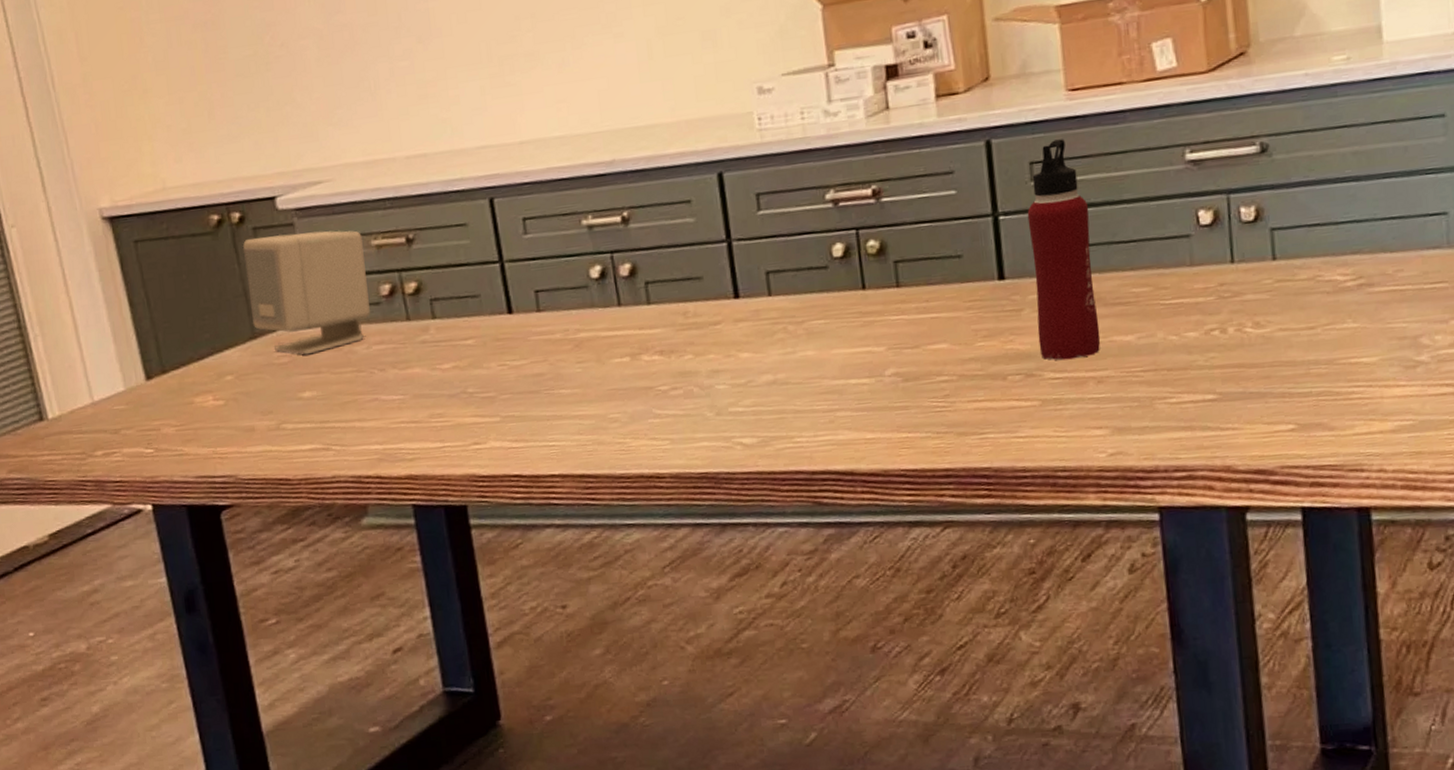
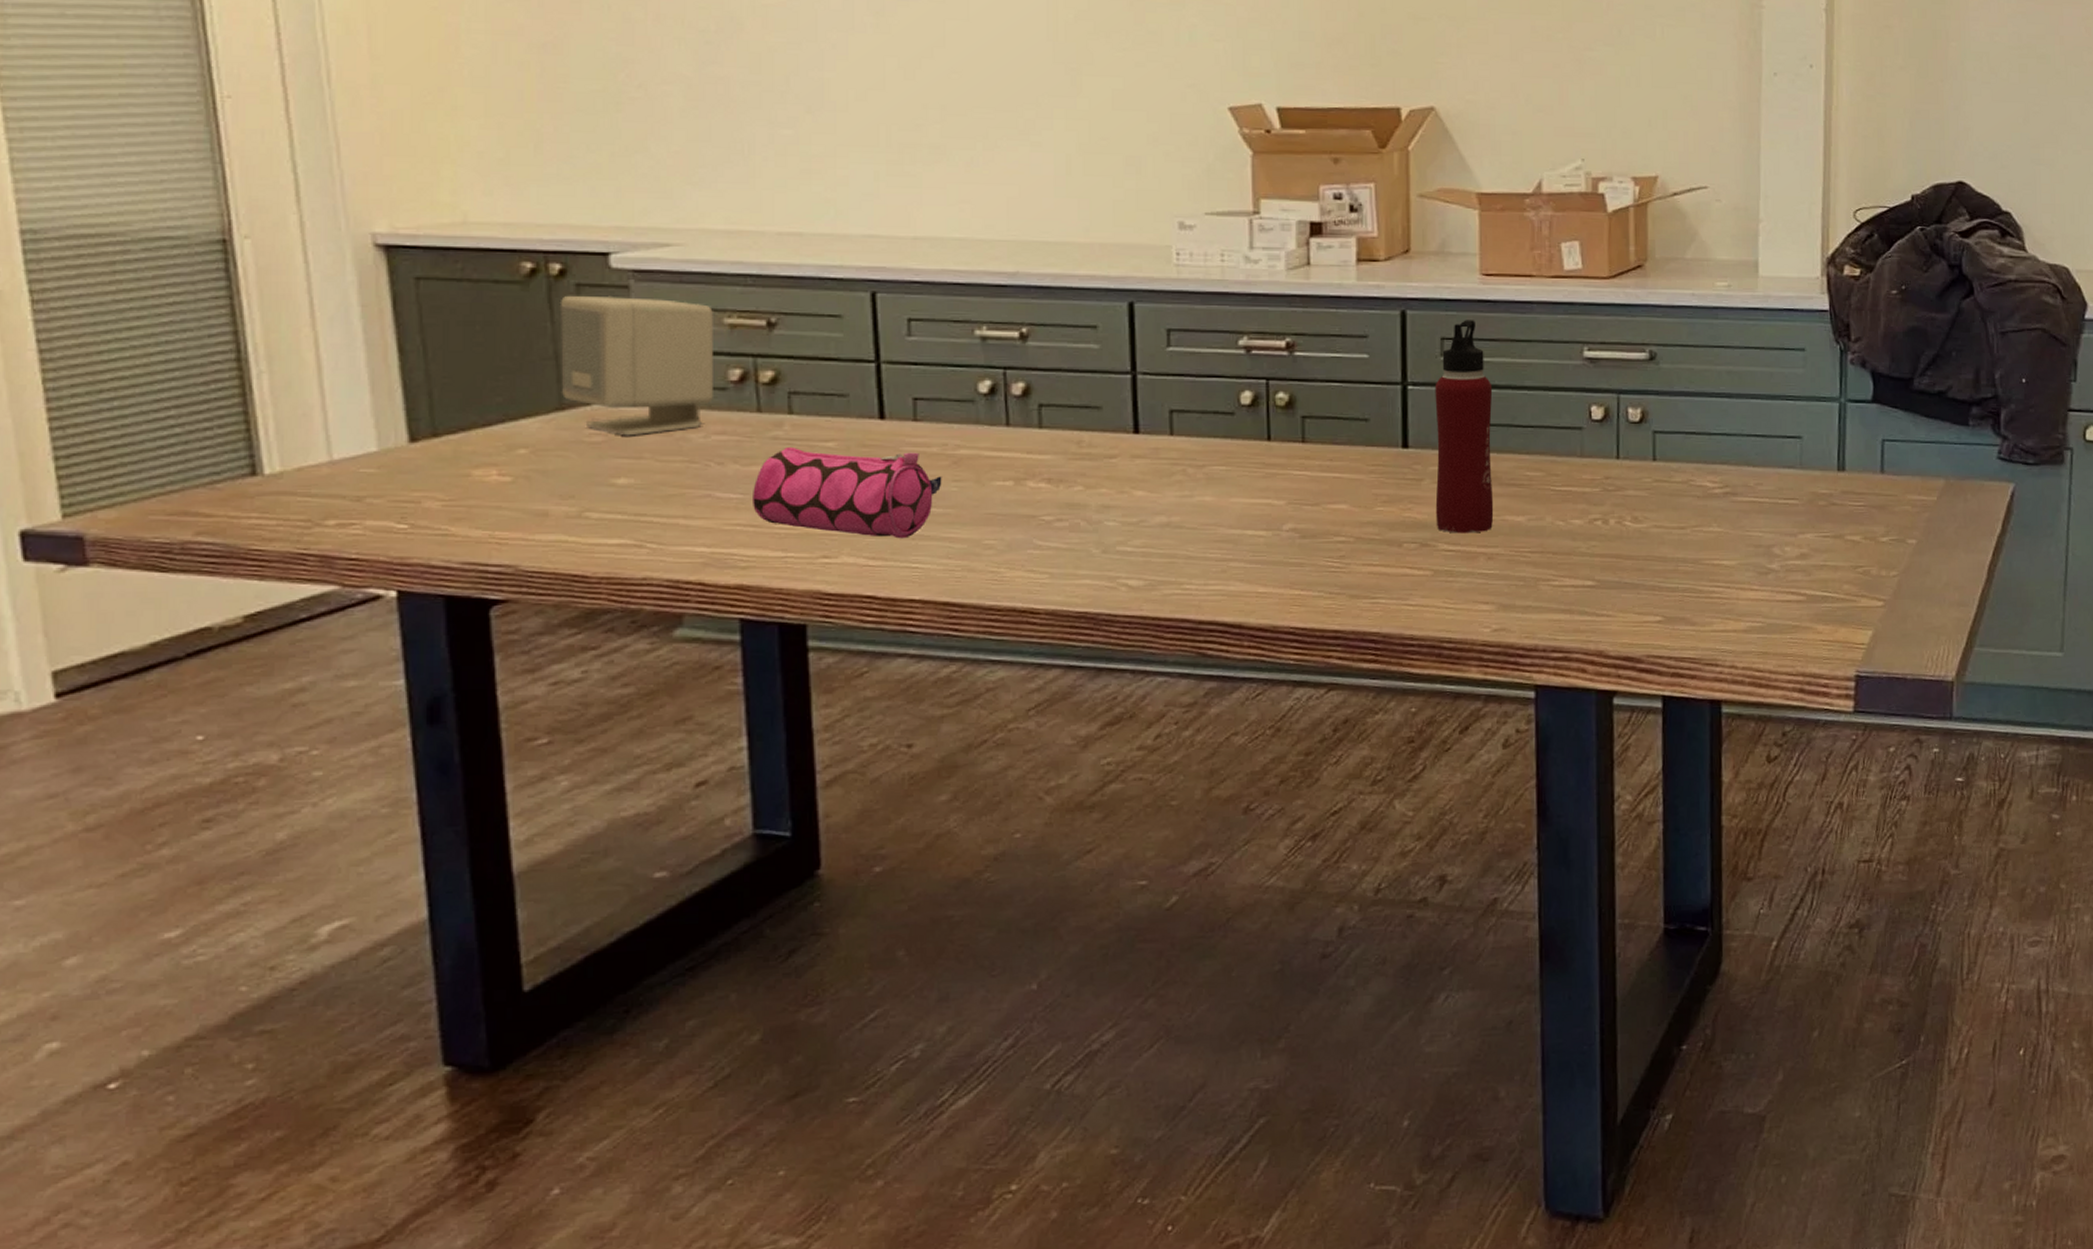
pencil case: none [410,340,568,421] -> present [753,446,942,539]

